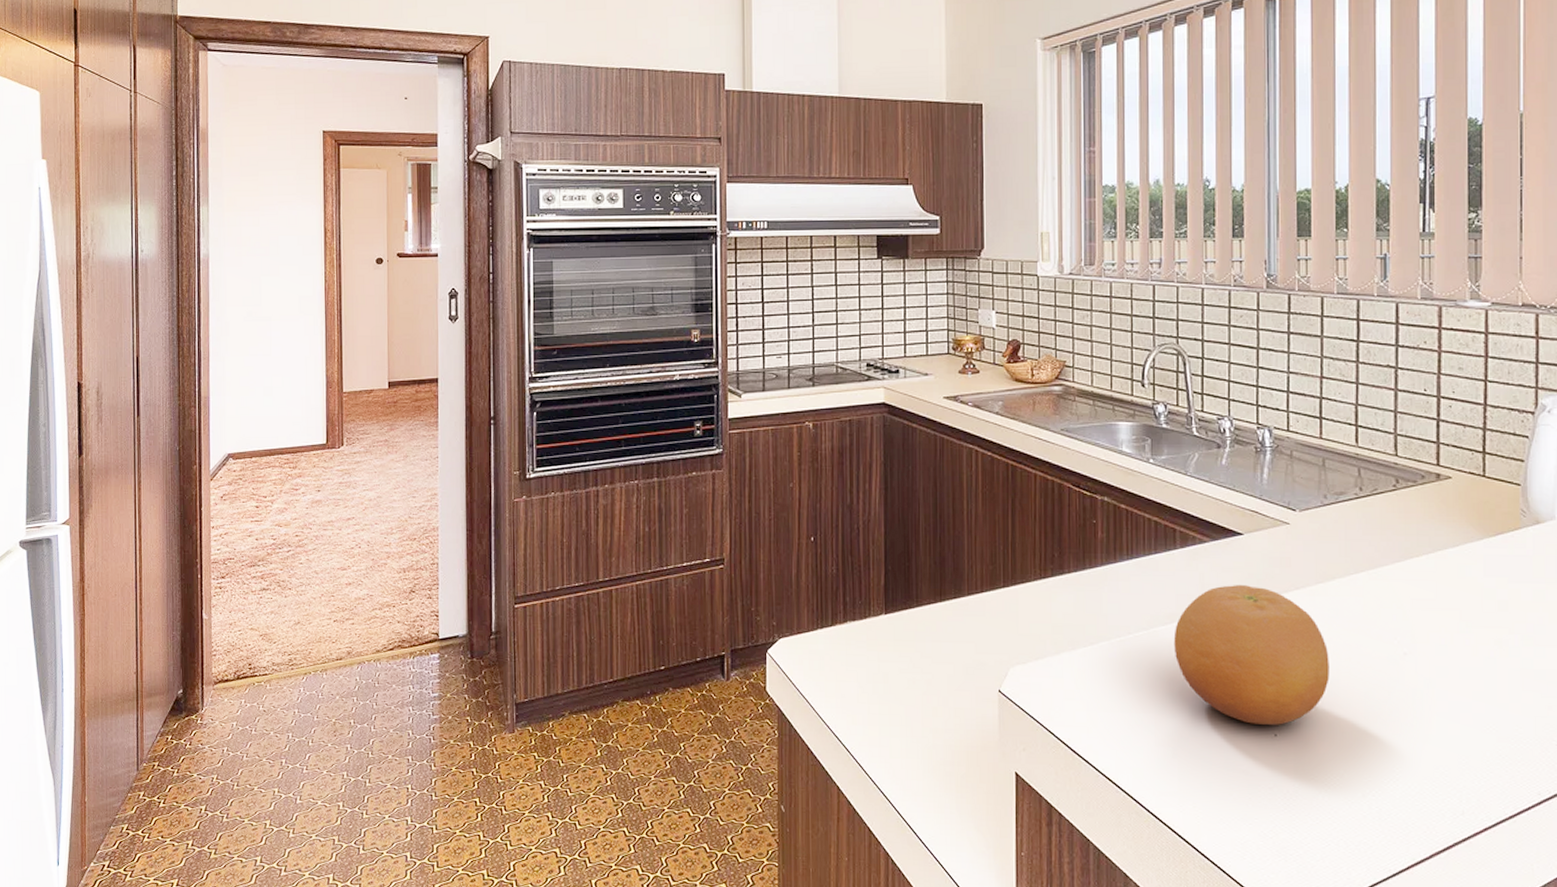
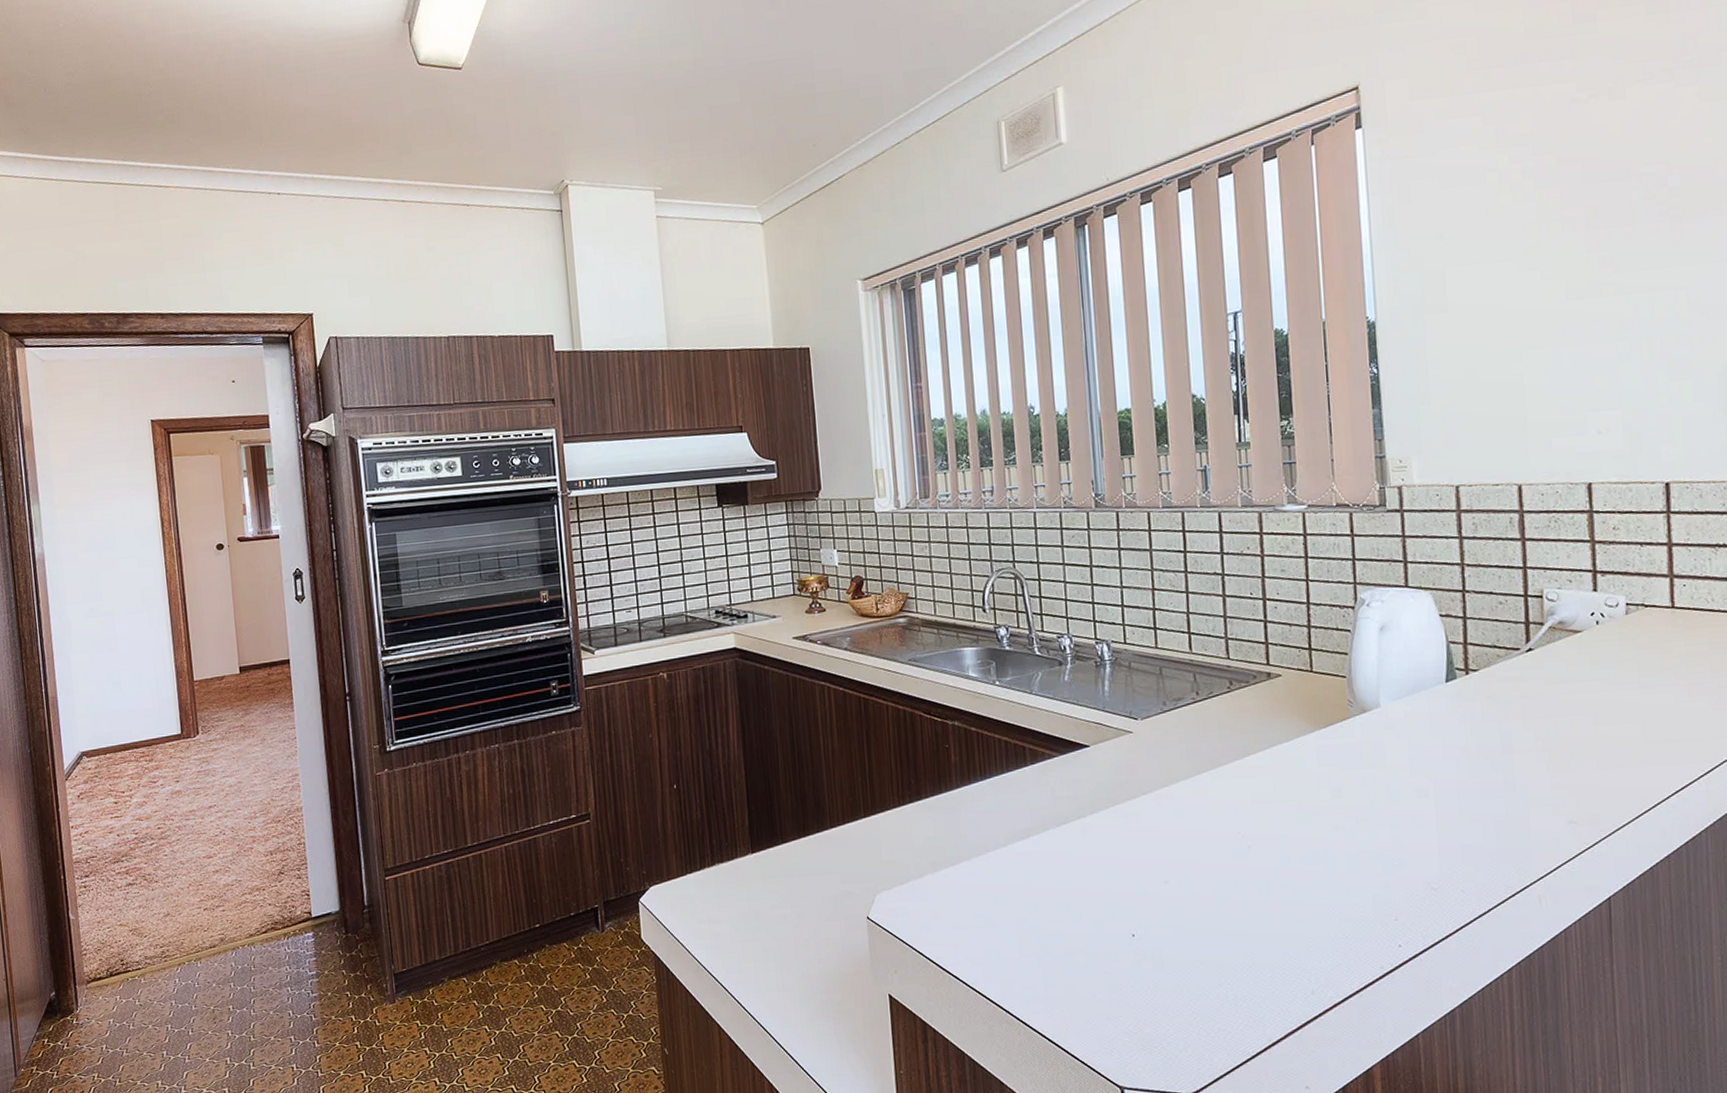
fruit: present [1173,585,1330,725] -> none [1030,795,1180,927]

